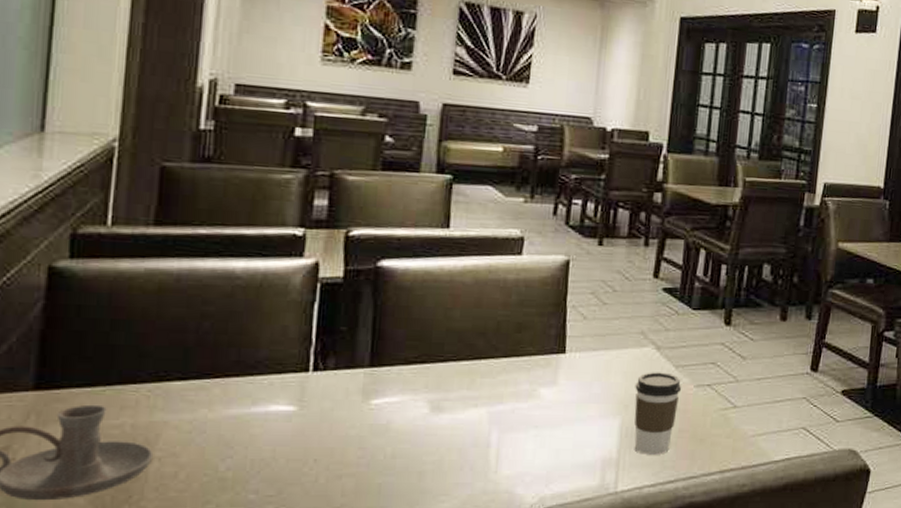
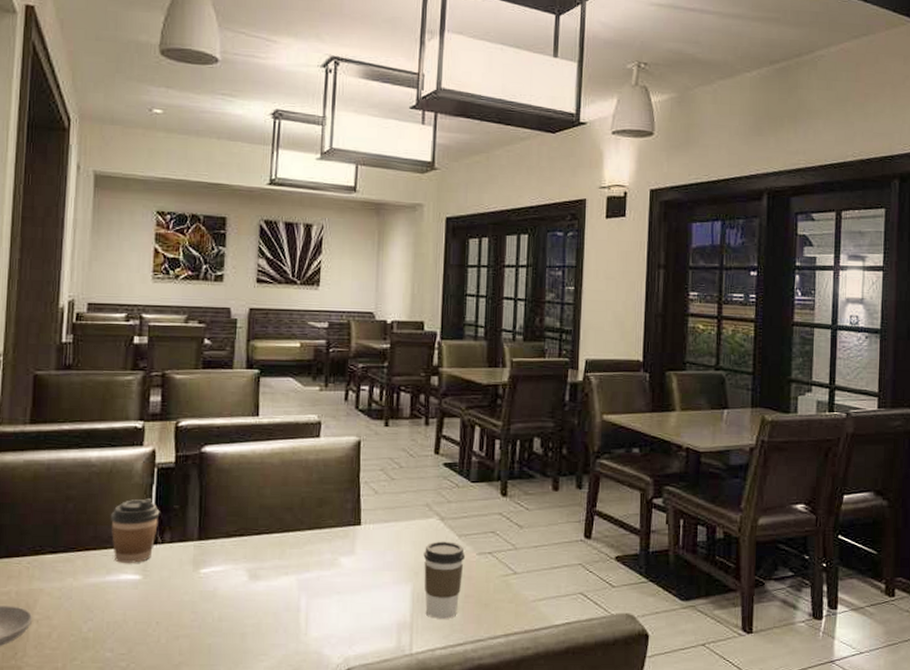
coffee cup: none [258,318,323,392] -> present [110,498,160,563]

